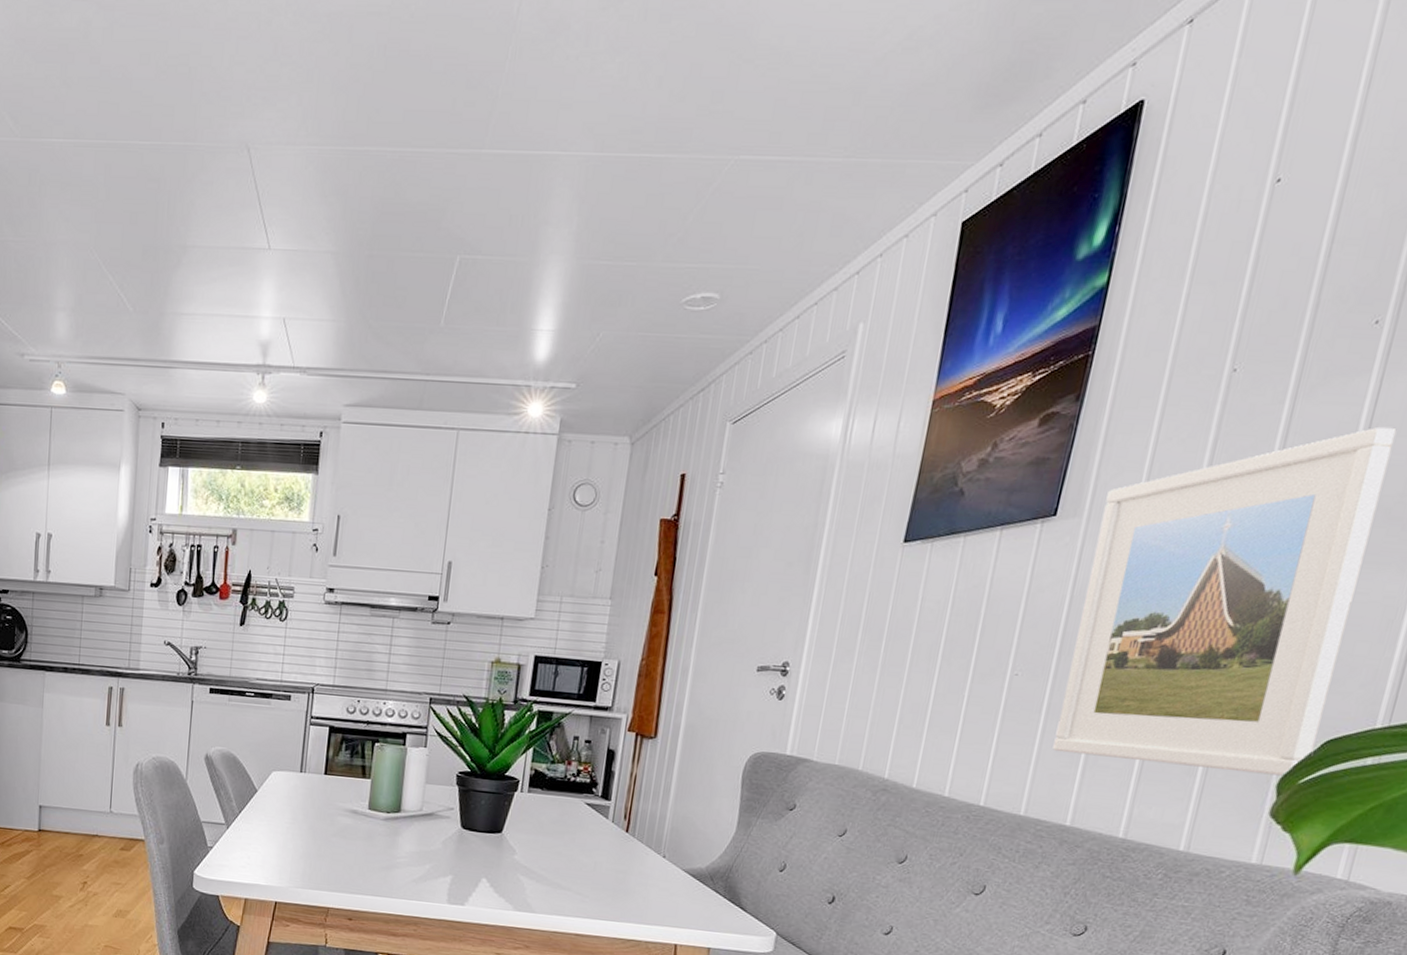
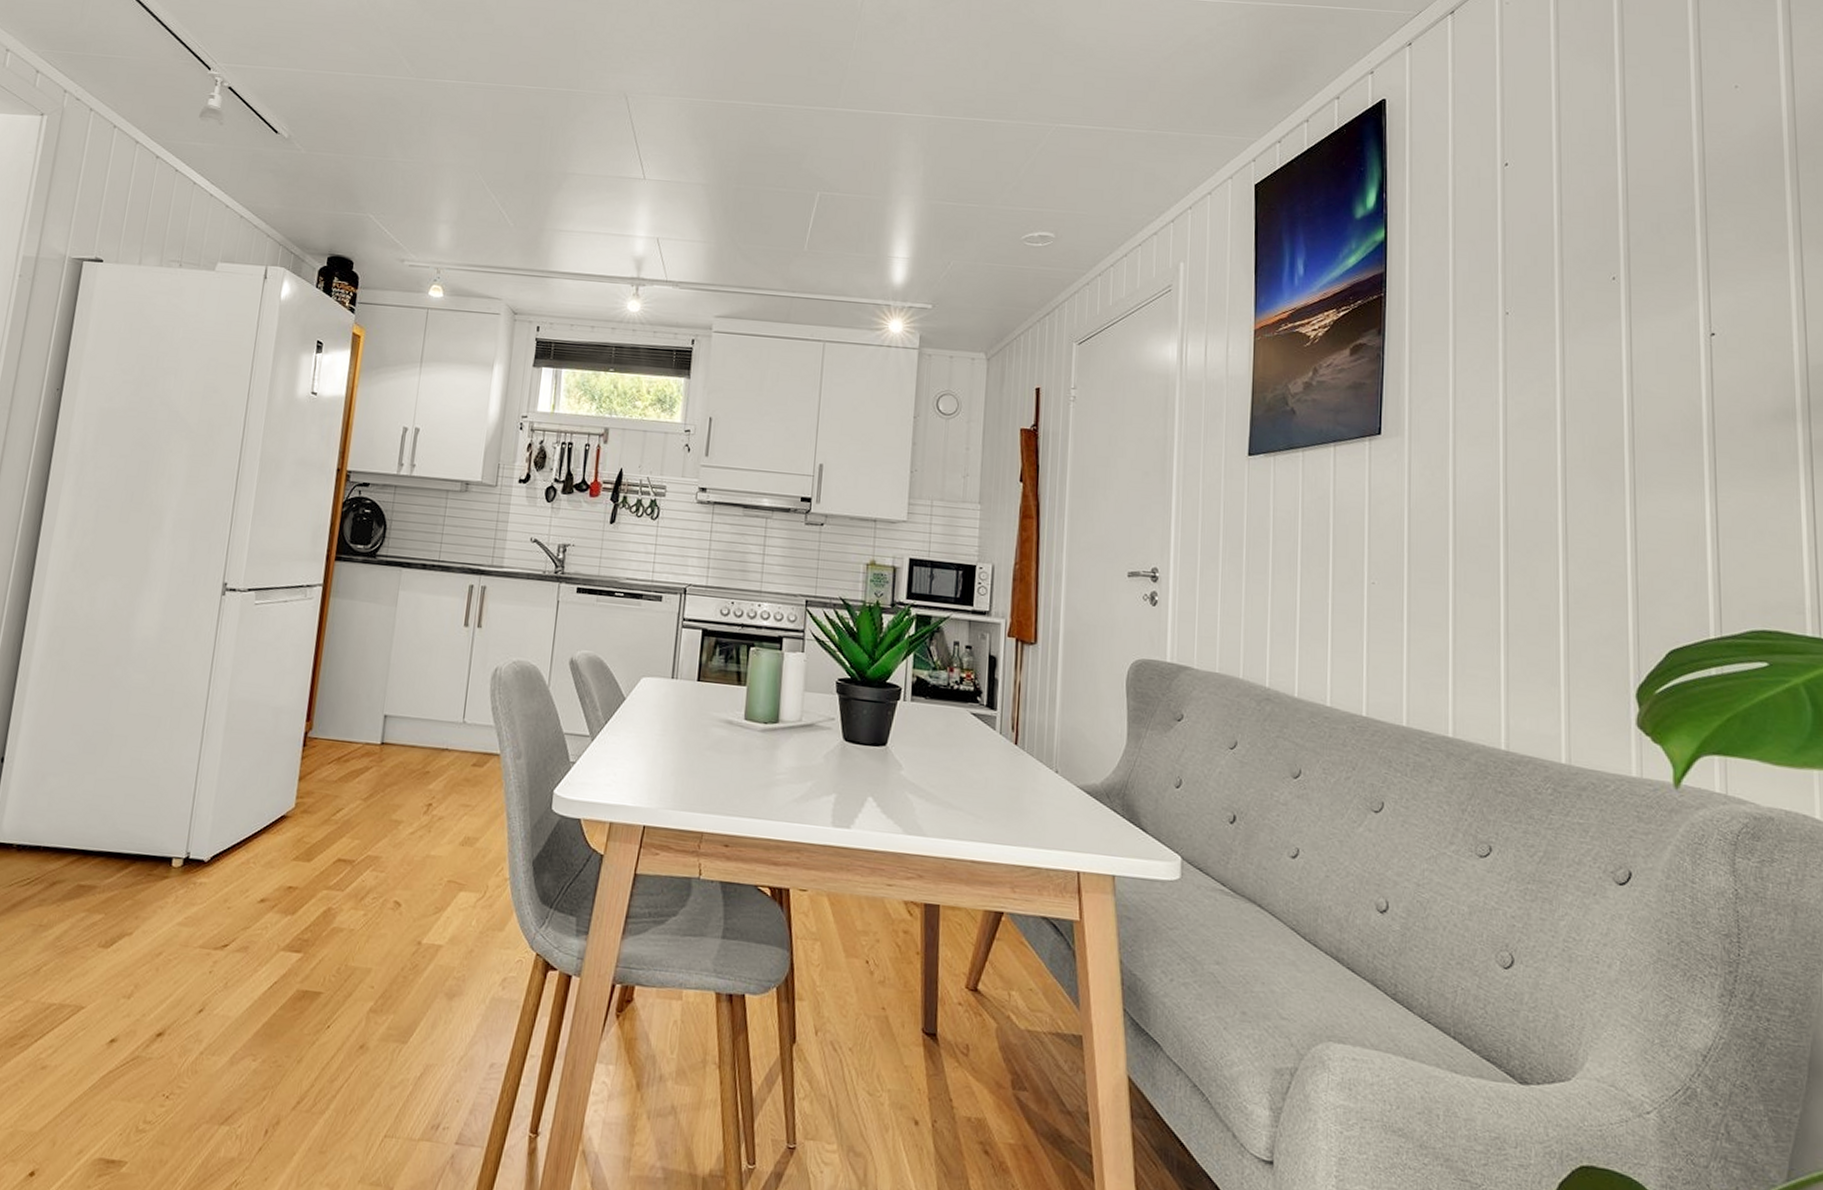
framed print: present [1052,428,1397,776] -> none [1421,365,1660,686]

